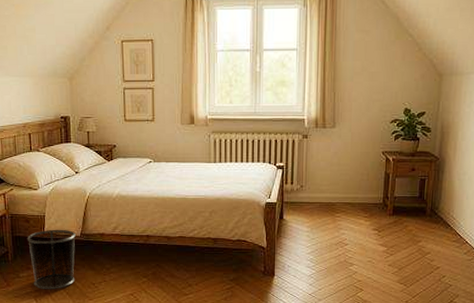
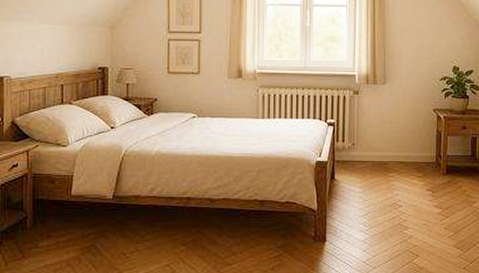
waste bin: present [27,229,76,289] -> none [50,191,107,261]

